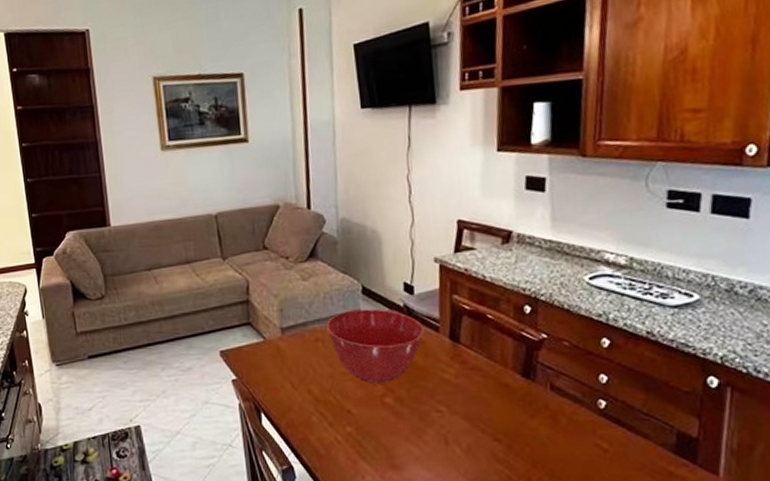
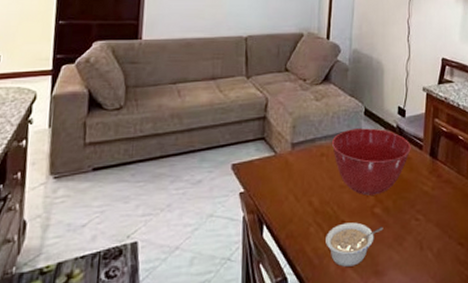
legume: none [331,412,398,458] -> present [326,222,383,267]

